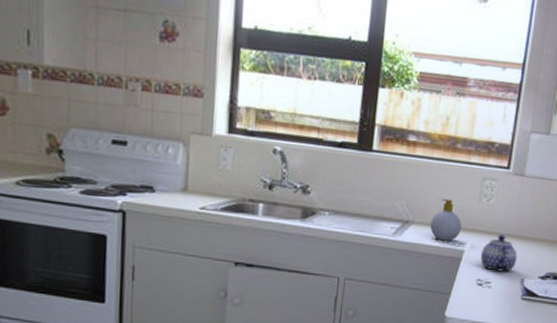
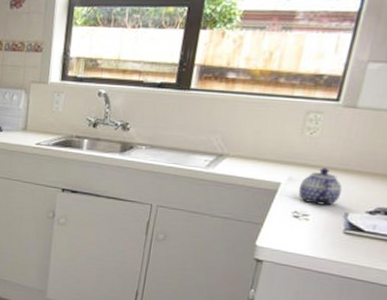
soap bottle: present [430,198,462,241] -> none [245,132,280,174]

